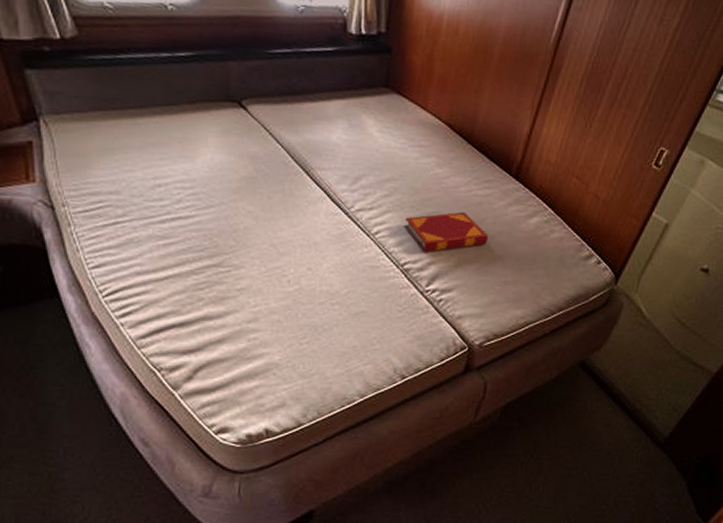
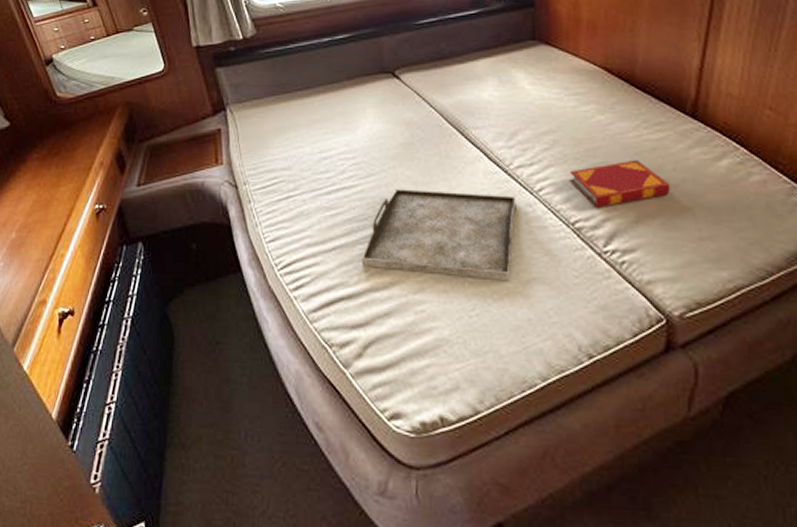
serving tray: none [196,223,354,314] -> present [362,189,517,282]

